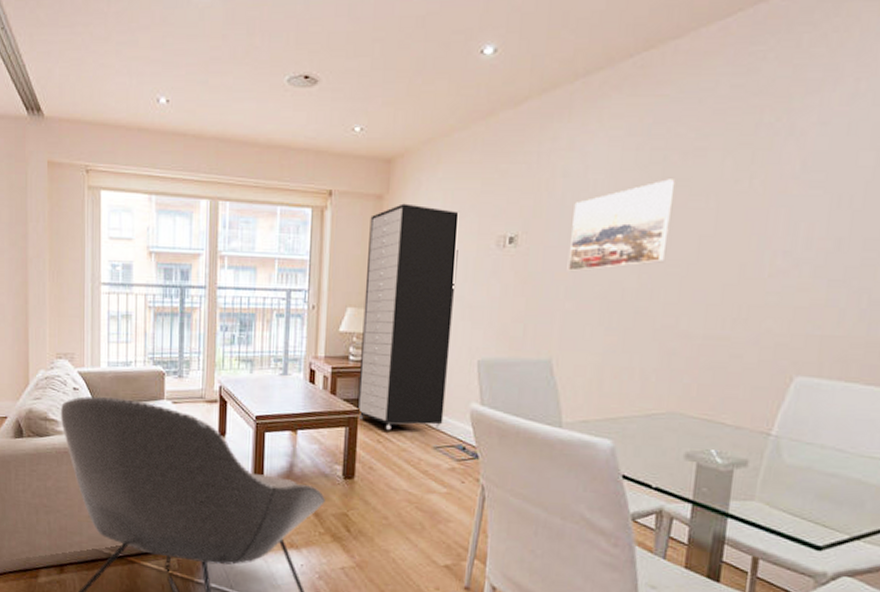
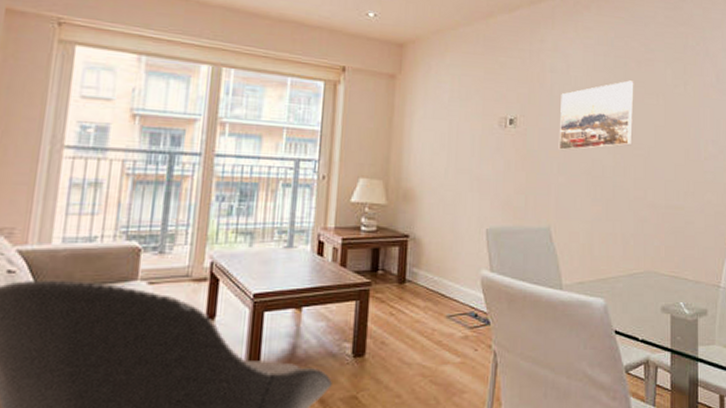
storage cabinet: present [357,203,458,430] -> none [368,83,466,301]

